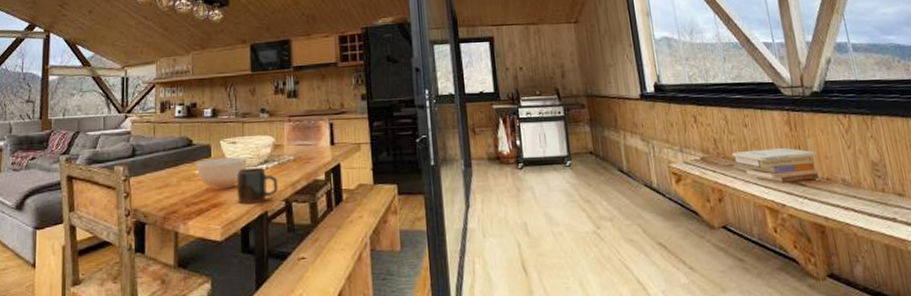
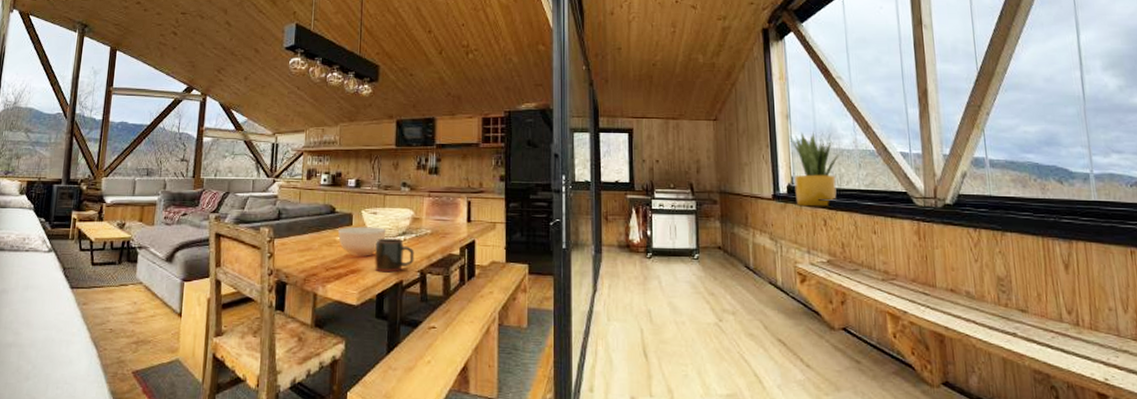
planter: none [651,27,705,105] -> present [789,131,842,207]
books: present [732,148,820,183] -> none [859,256,944,291]

